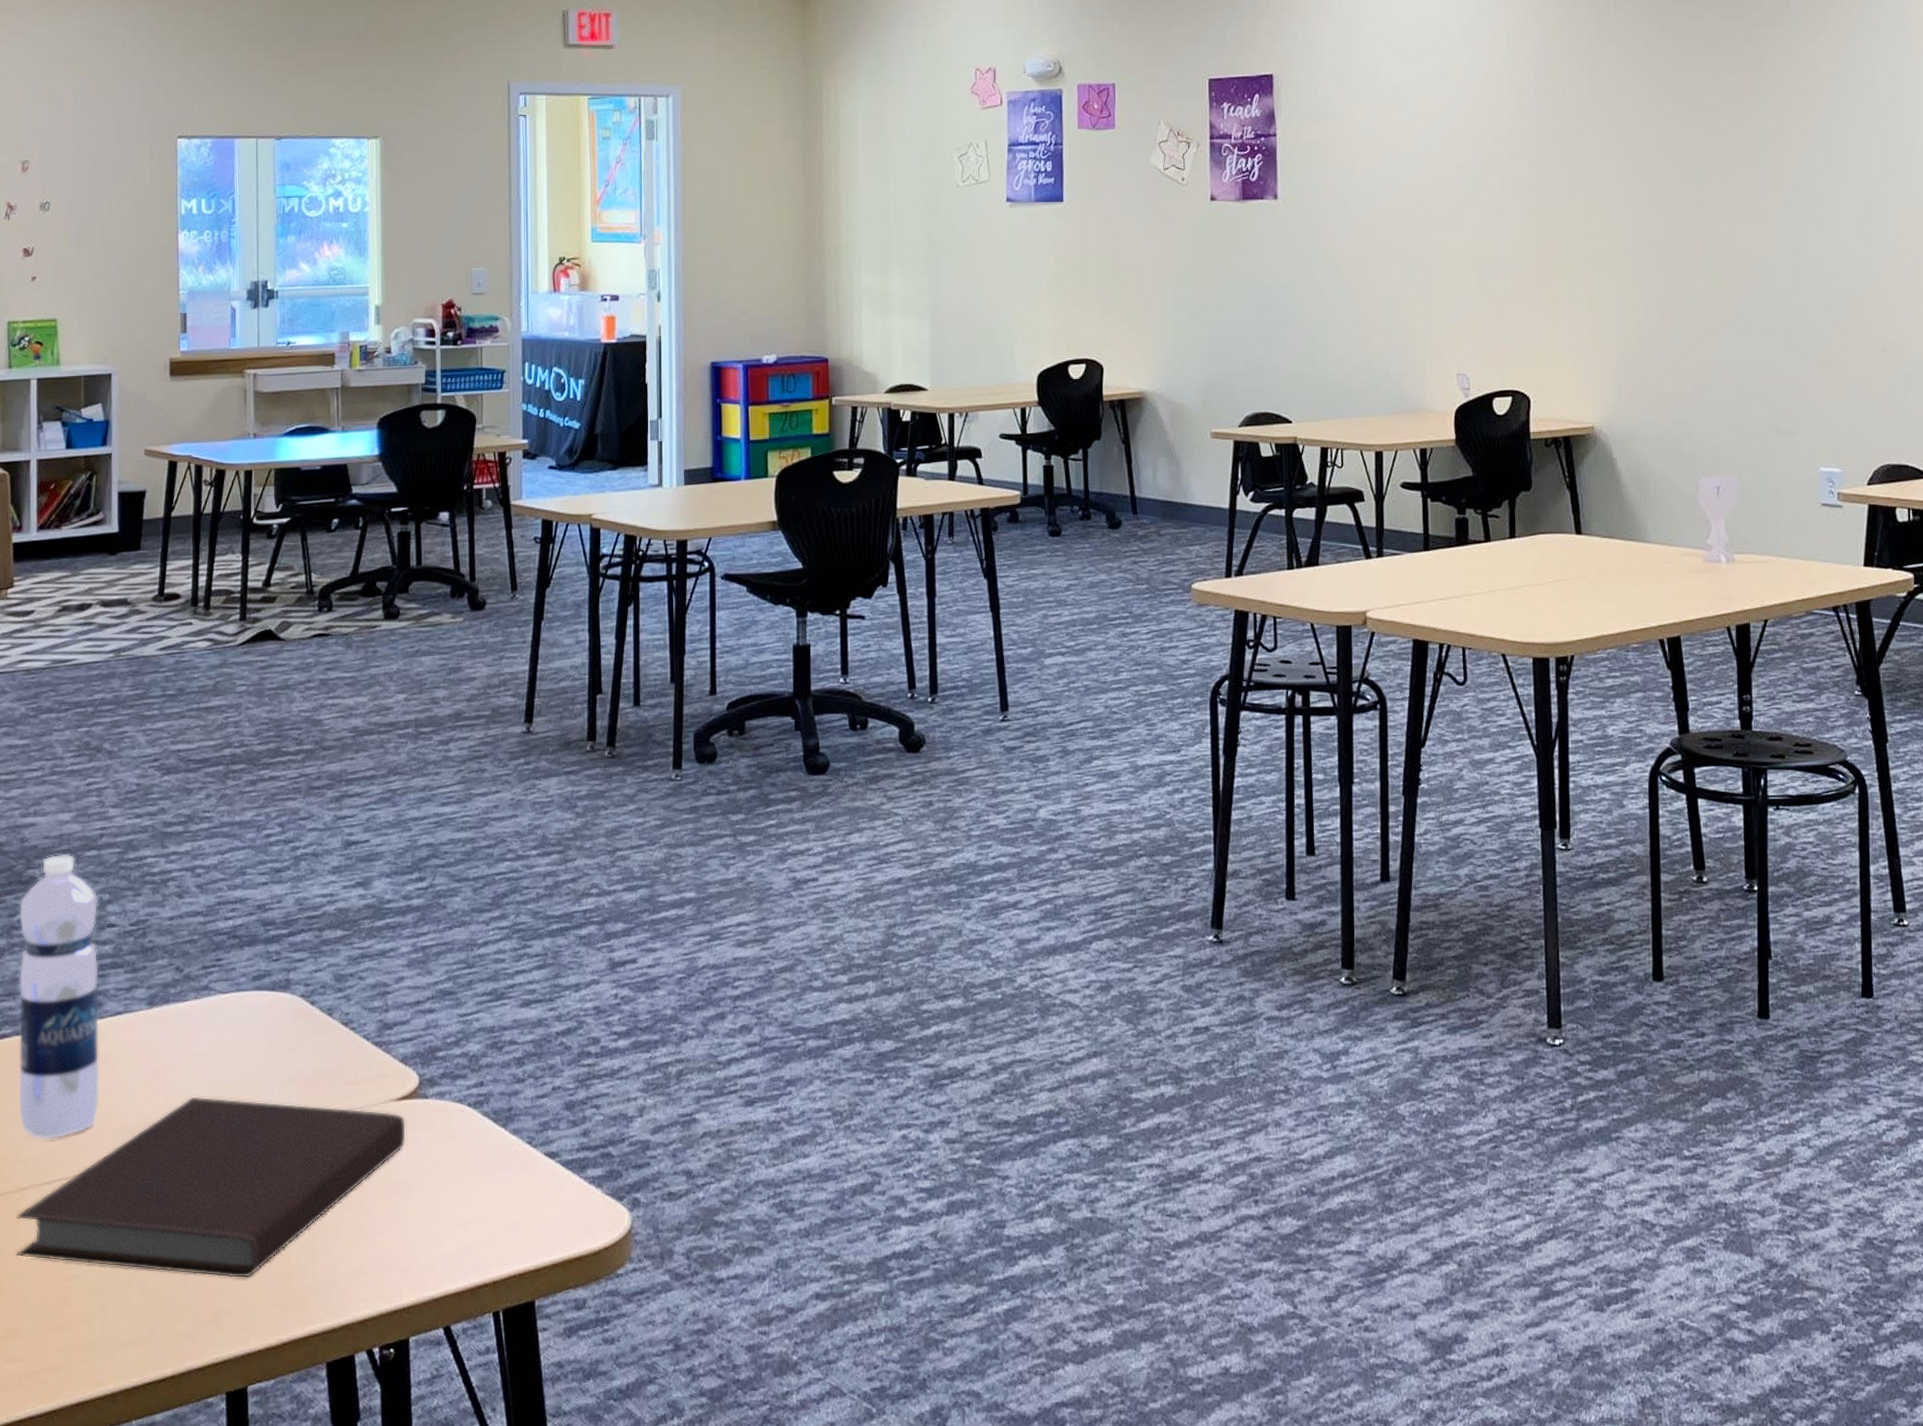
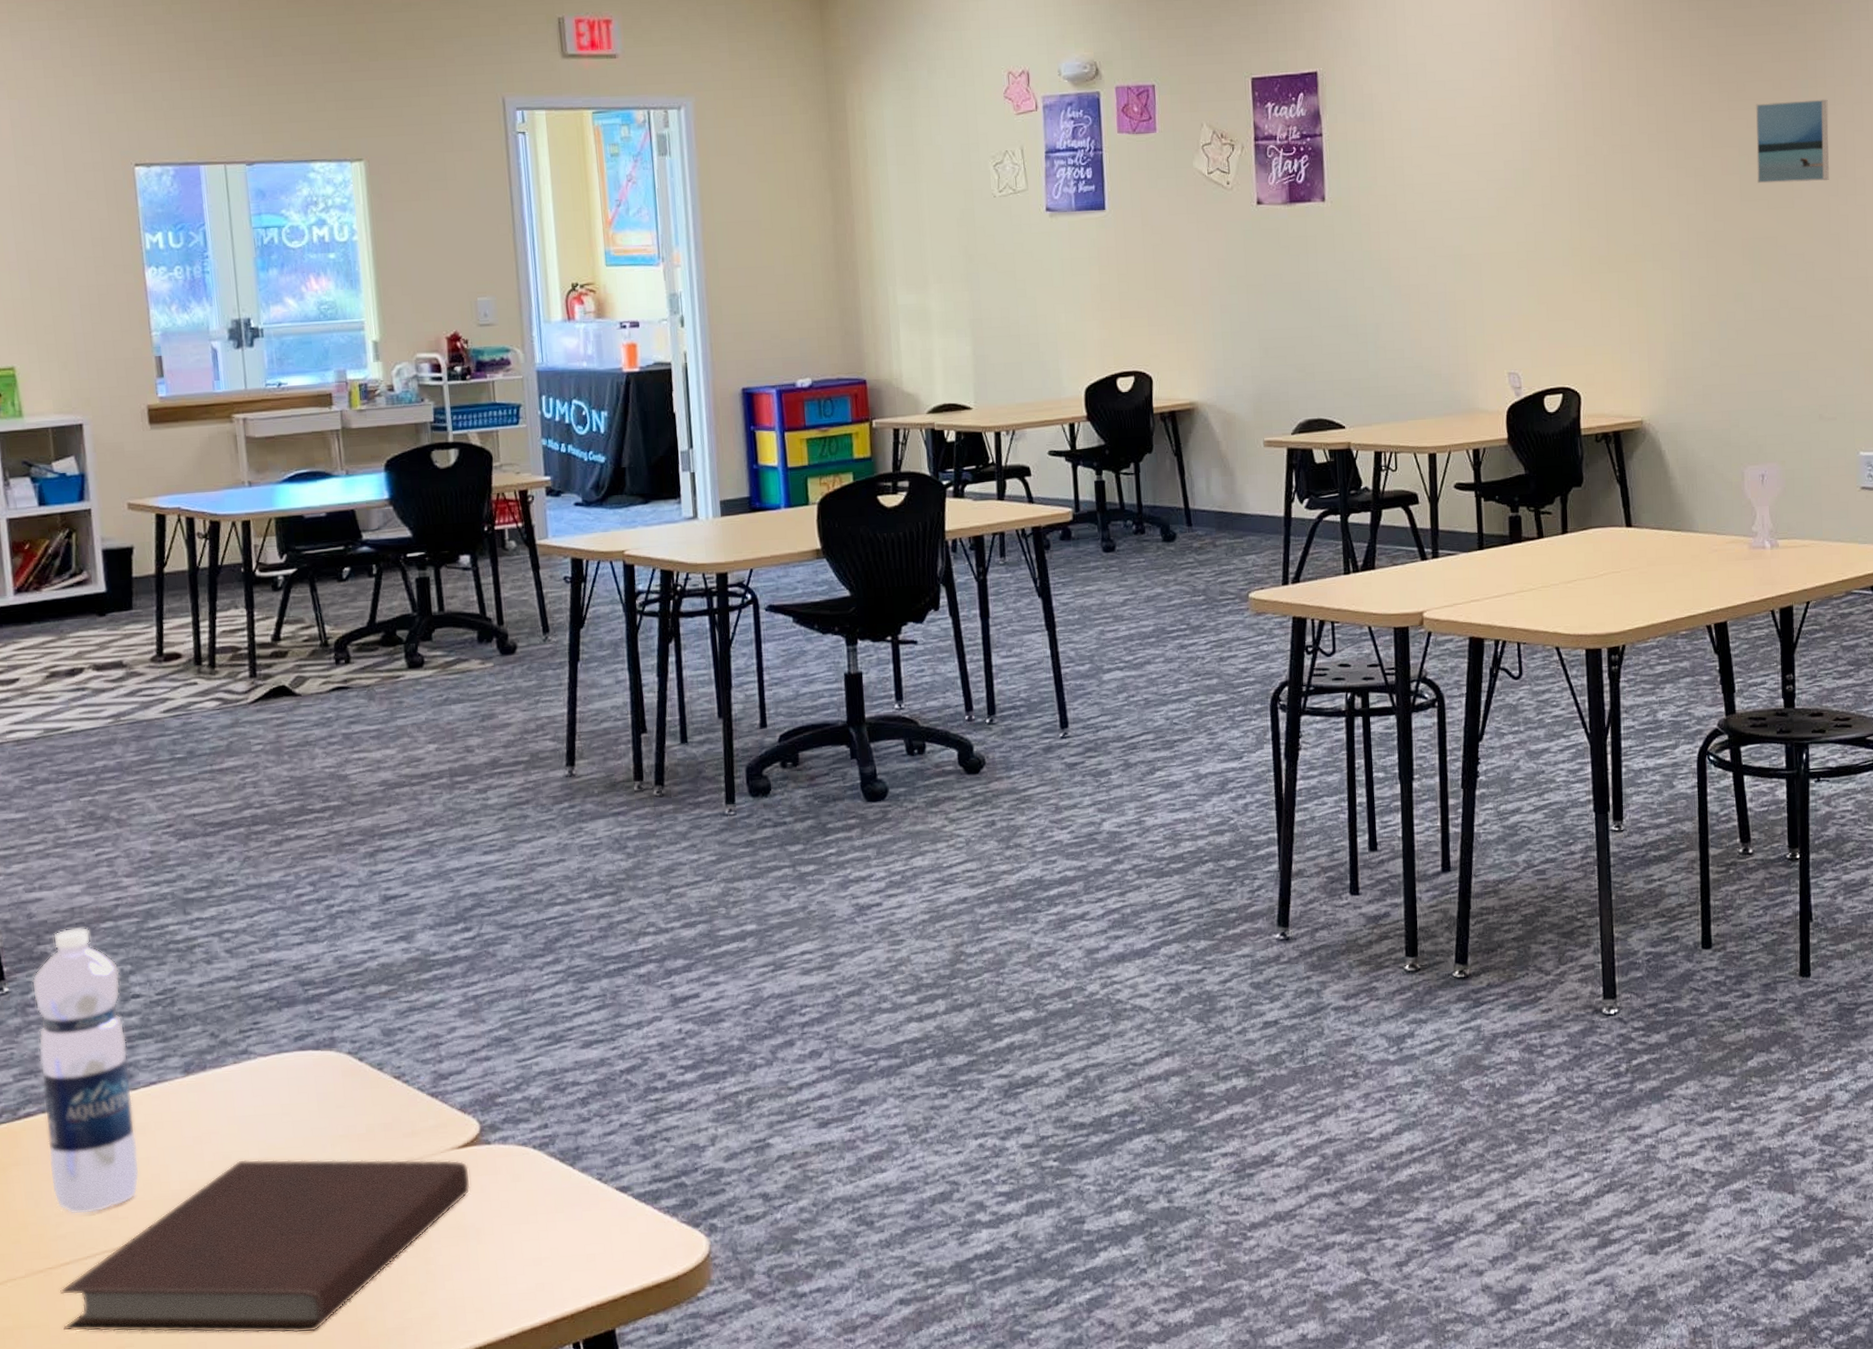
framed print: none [1711,111,1787,193] -> present [1756,99,1829,184]

